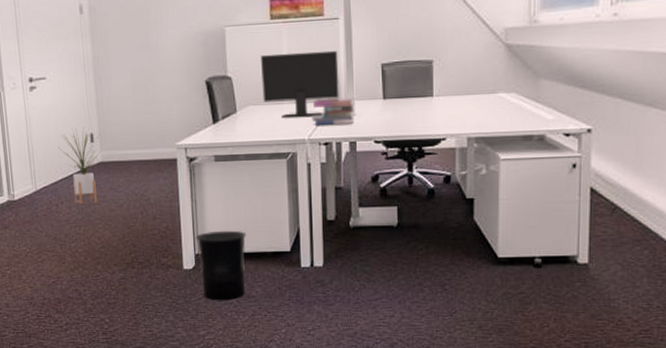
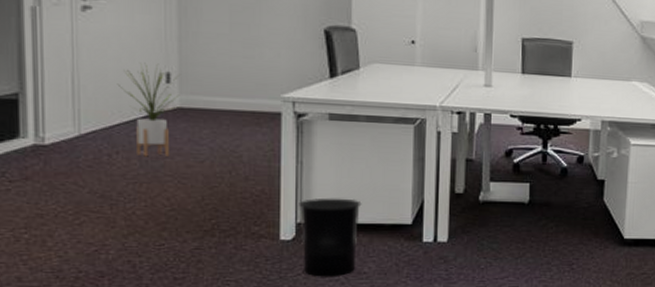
computer monitor: present [261,50,339,119] -> none [391,11,478,84]
books: present [311,98,356,125] -> none [445,66,493,95]

